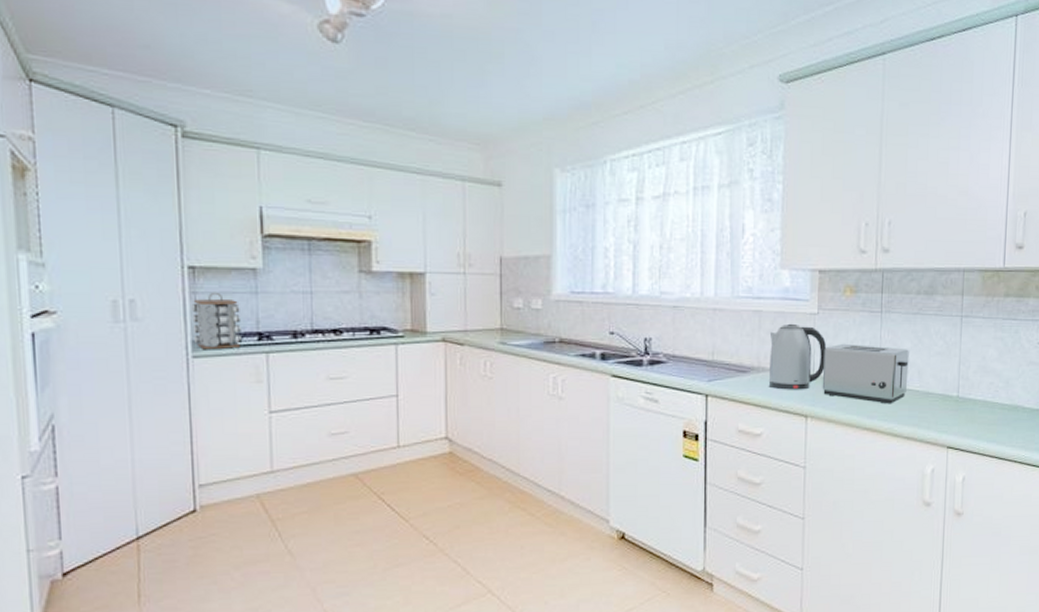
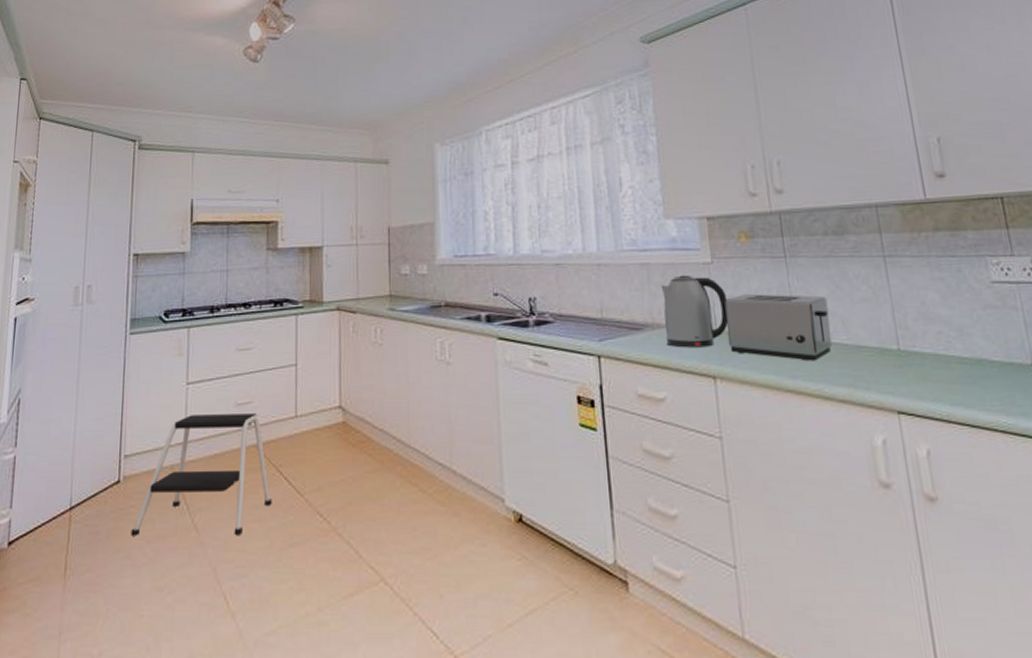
spice rack: present [191,292,241,350] -> none [132,274,170,327]
step stool: none [214,443,374,563] -> present [131,413,272,536]

